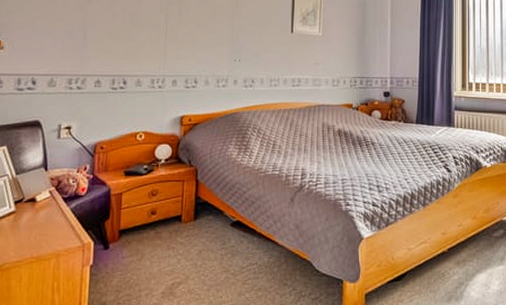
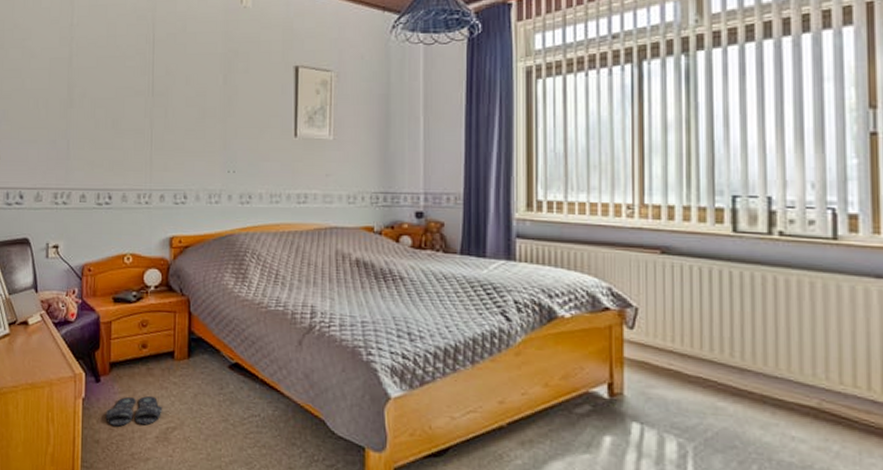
slippers: none [113,256,169,288] -> present [105,395,163,427]

